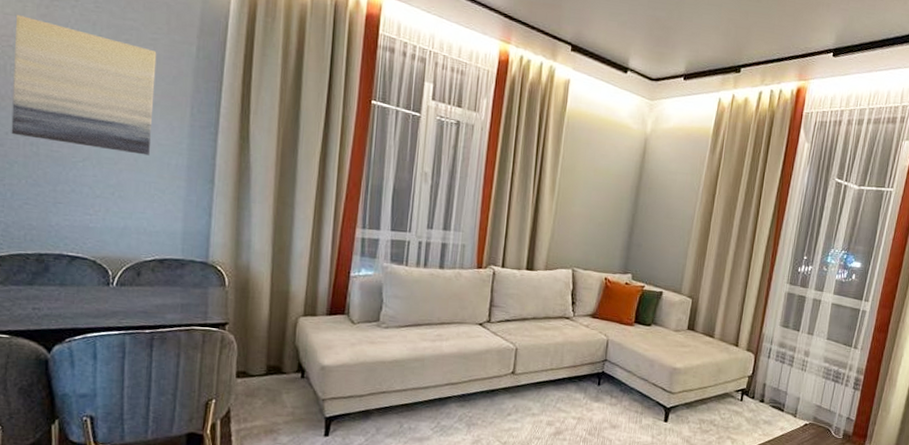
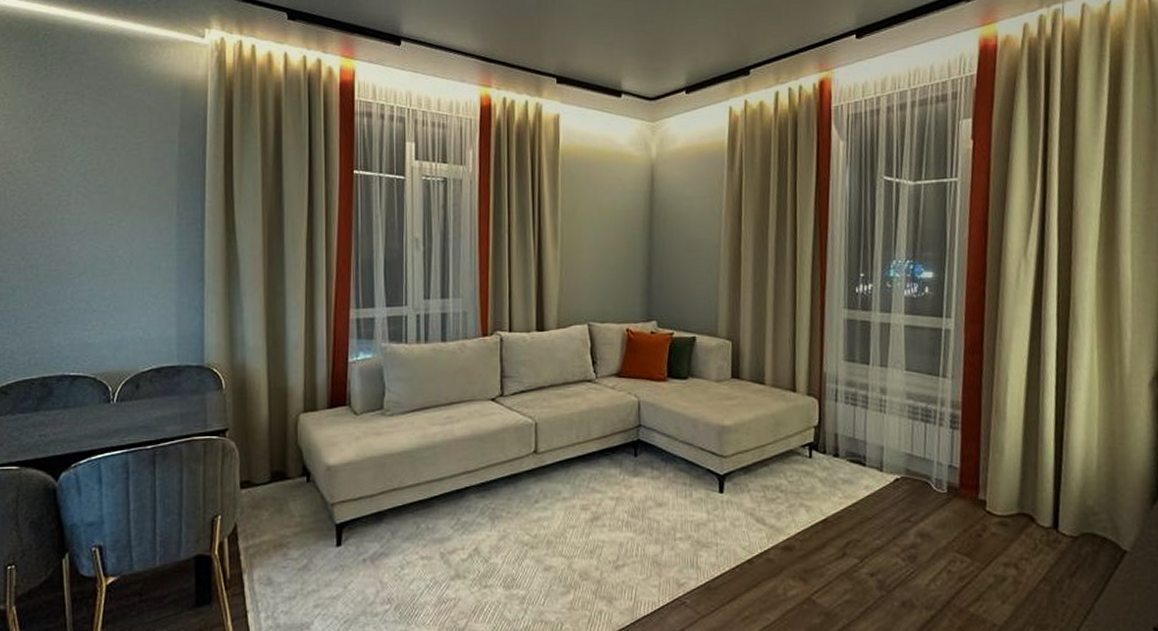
wall art: present [11,15,157,156] -> none [12,141,142,262]

